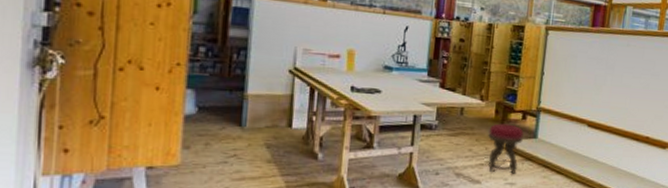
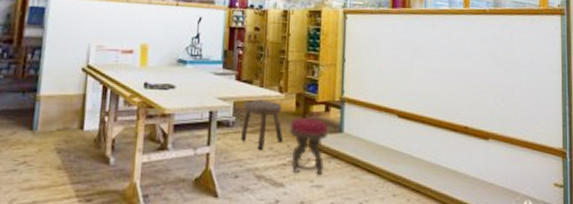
stool: none [443,106,483,152] -> present [241,99,284,151]

